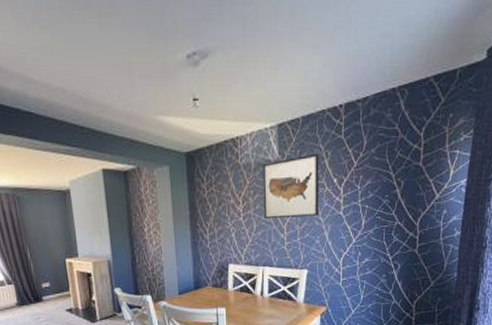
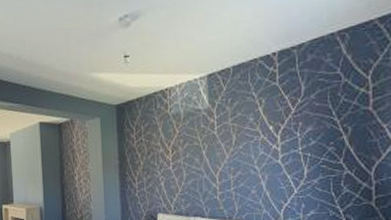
wall art: present [262,154,319,218] -> none [192,101,254,167]

